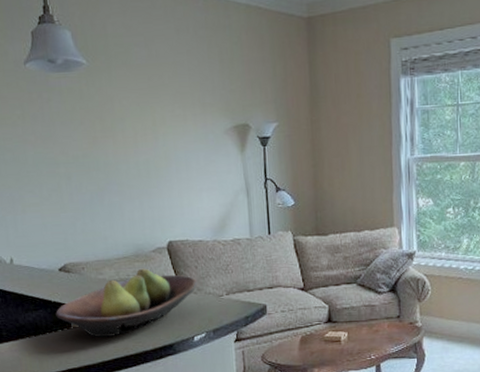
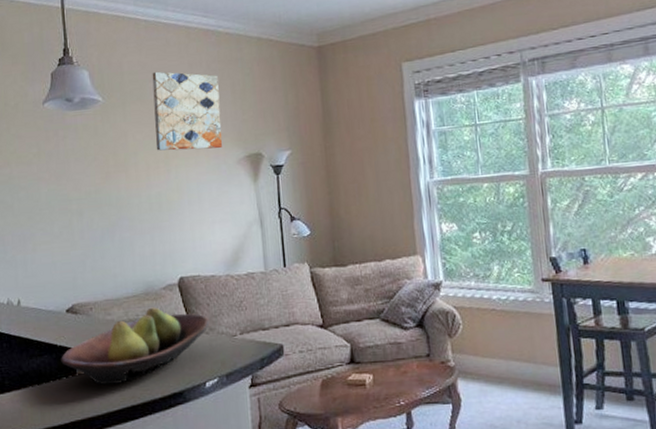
wall art: none [137,35,210,118] -> present [152,71,223,151]

